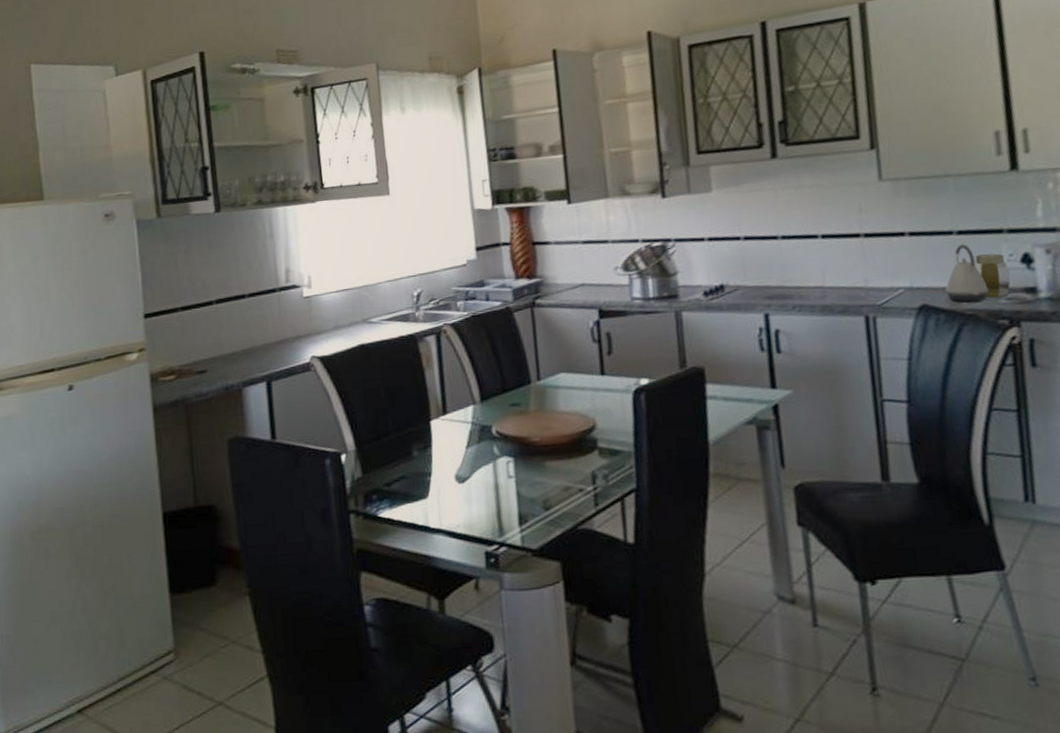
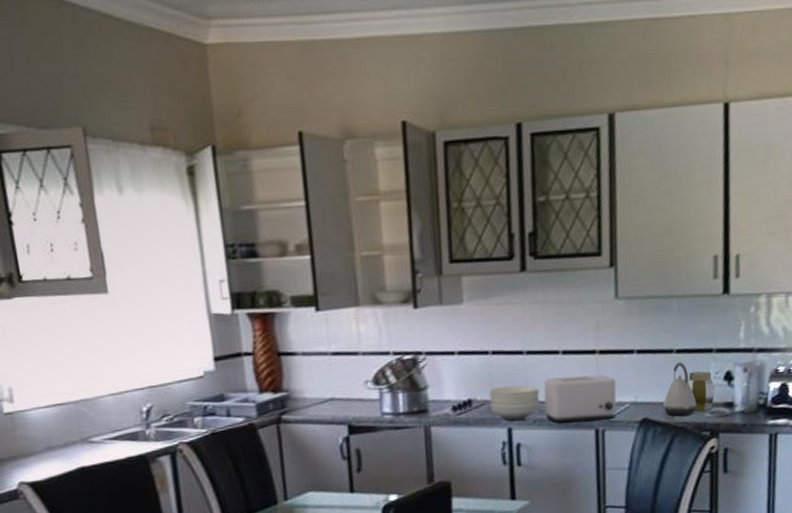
bowl: none [742,270,799,306] -> present [489,385,540,421]
toaster: none [802,258,889,309] -> present [544,374,617,423]

